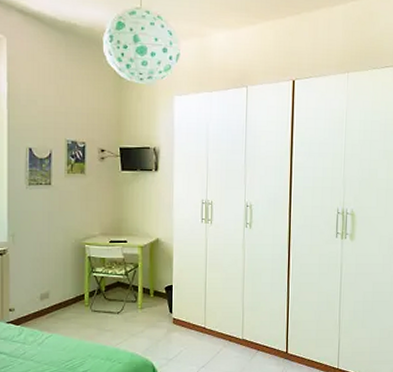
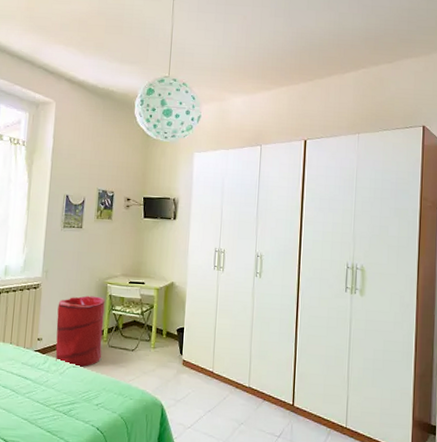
laundry hamper: none [30,259,85,336] -> present [55,295,105,368]

